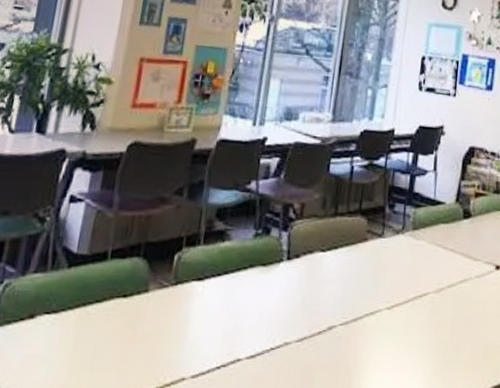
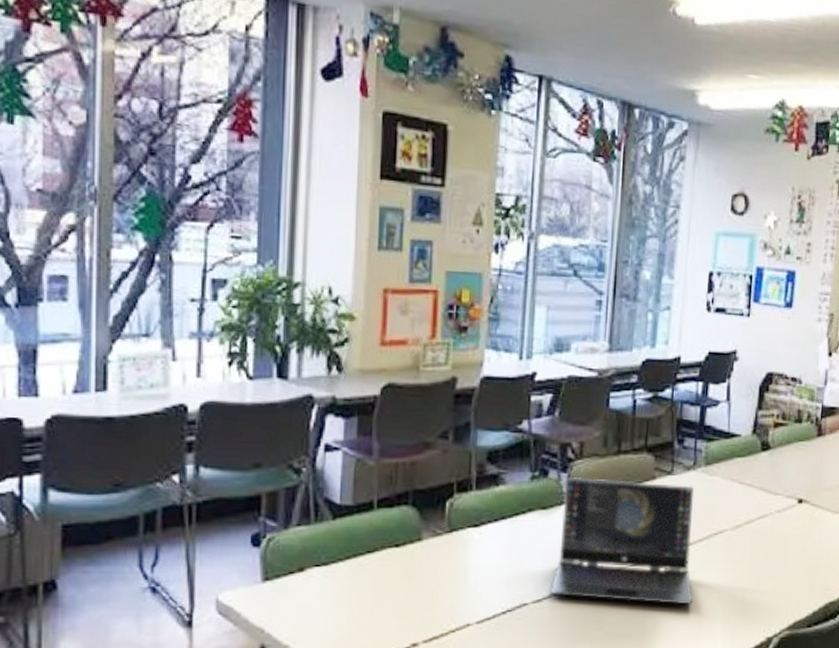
laptop: none [263,235,402,366] -> present [549,476,694,605]

